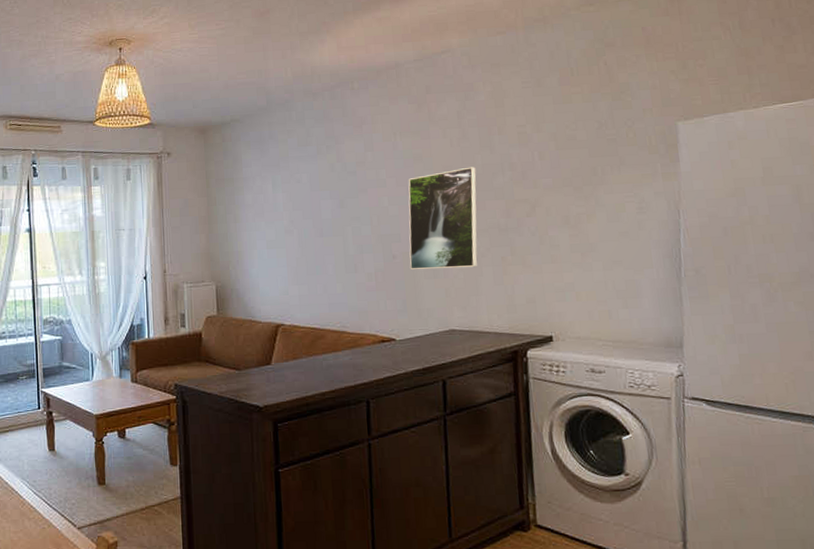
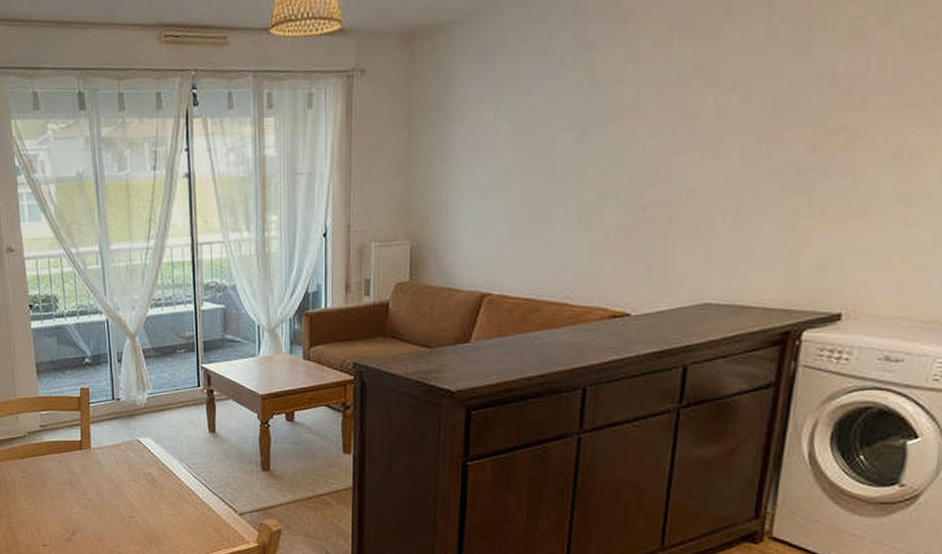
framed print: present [408,167,478,269] -> none [663,80,780,225]

